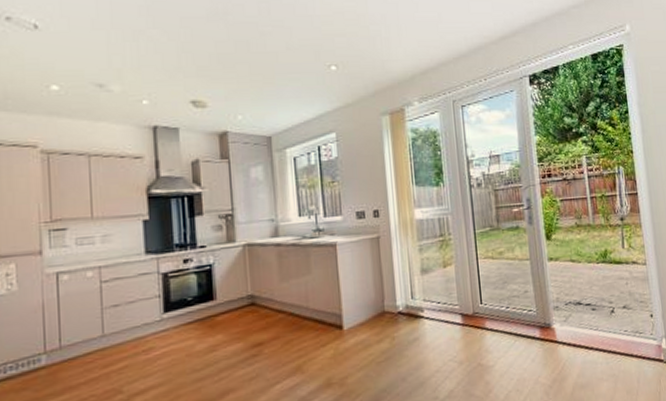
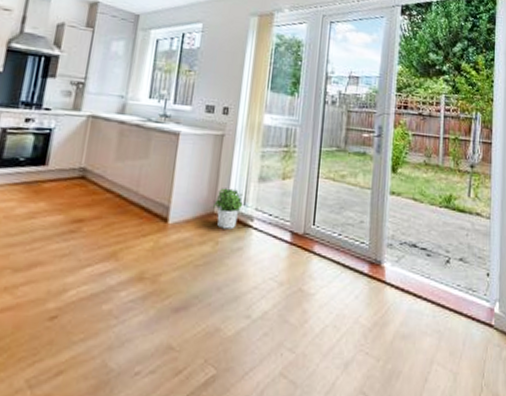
potted plant: none [383,285,411,325] -> present [213,188,244,230]

